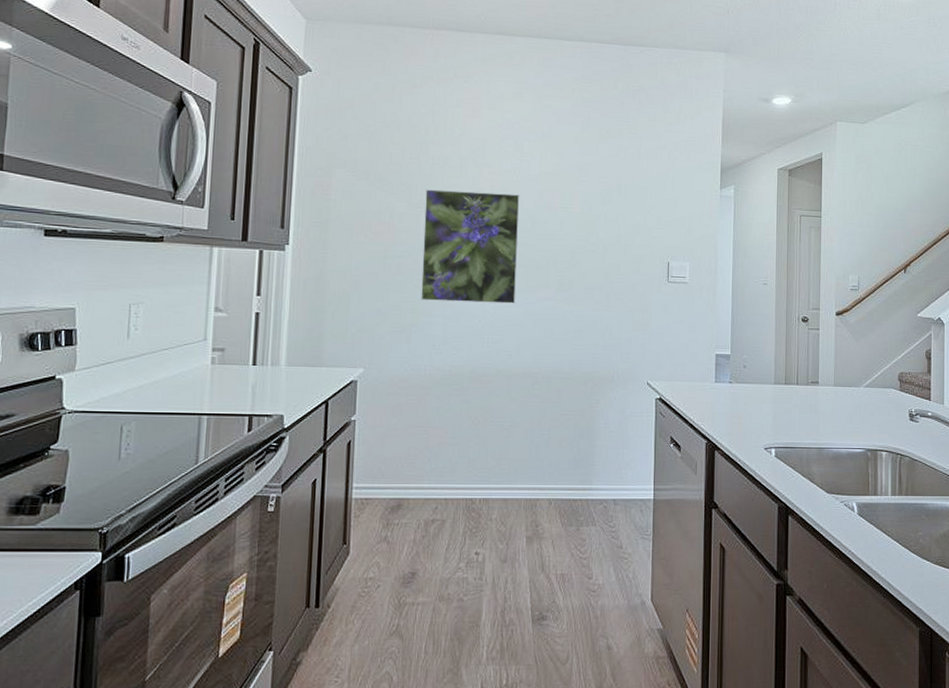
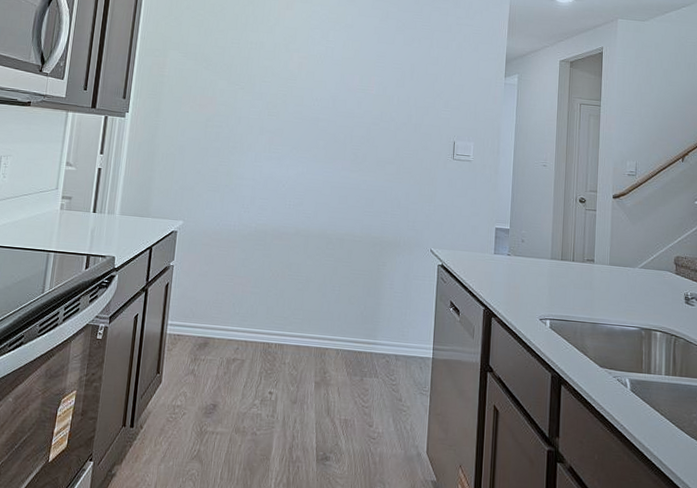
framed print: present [421,189,520,304] -> none [234,69,324,172]

